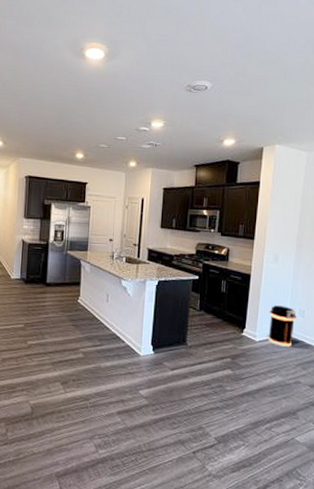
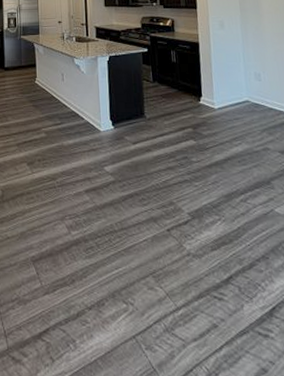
trash can: present [268,305,296,347] -> none [223,71,253,112]

